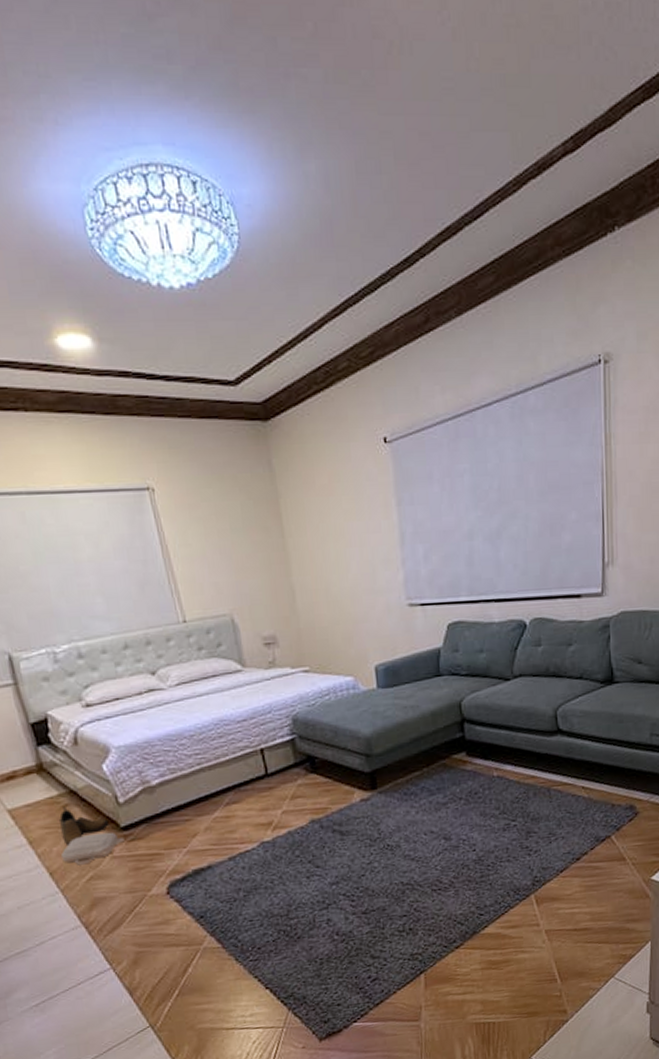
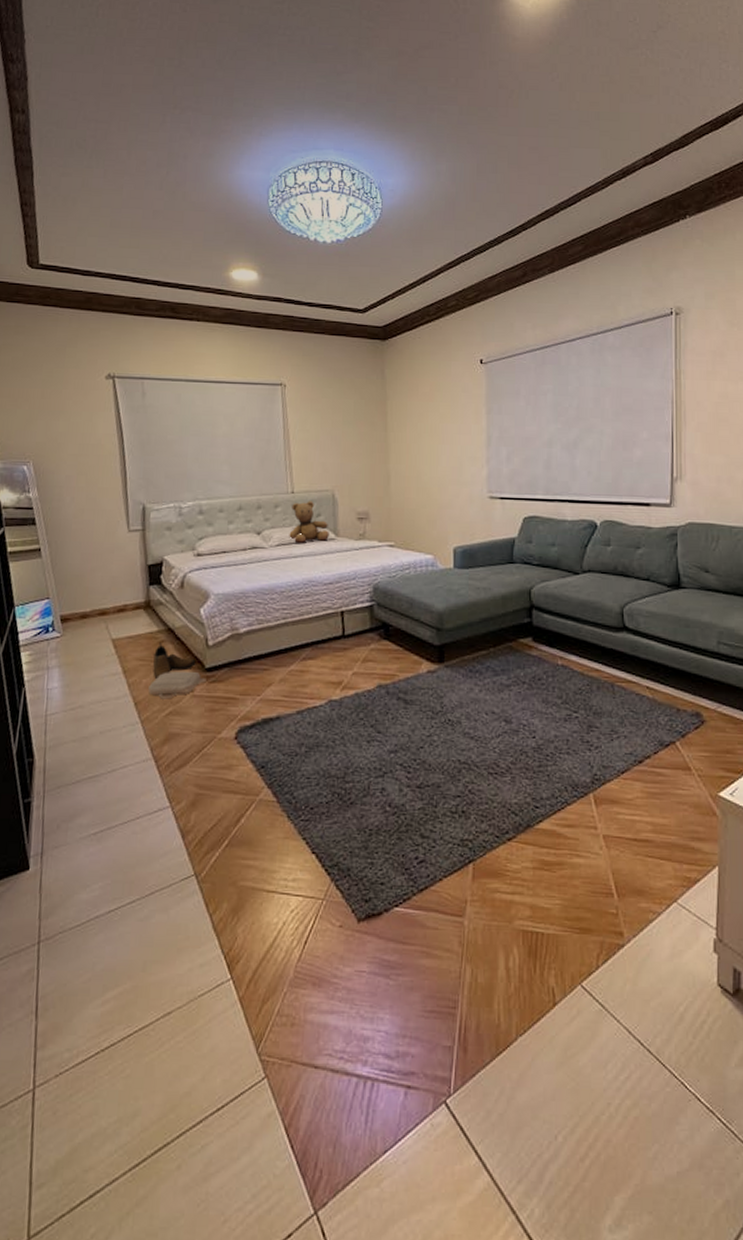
teddy bear: none [186,629,235,680] -> present [289,501,329,543]

